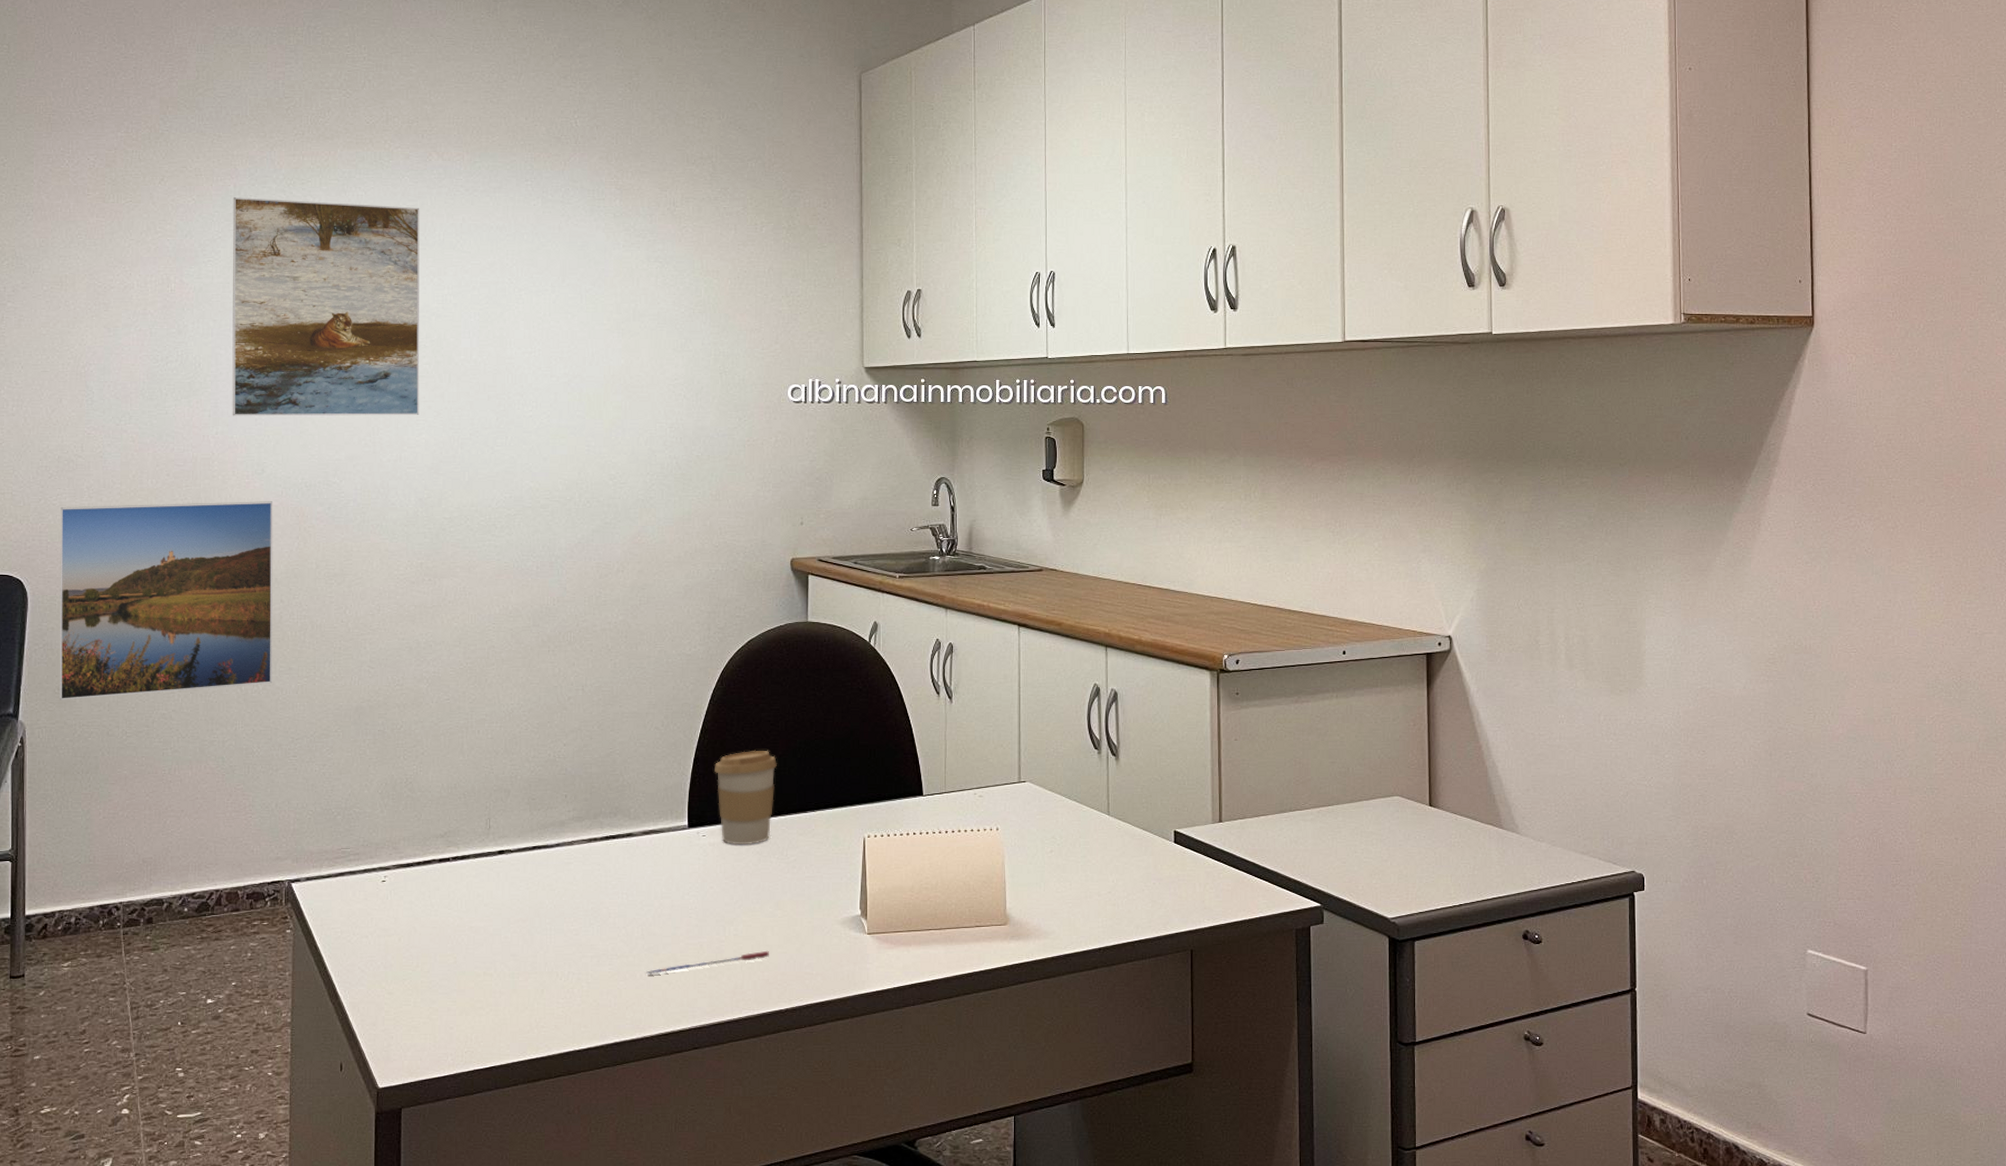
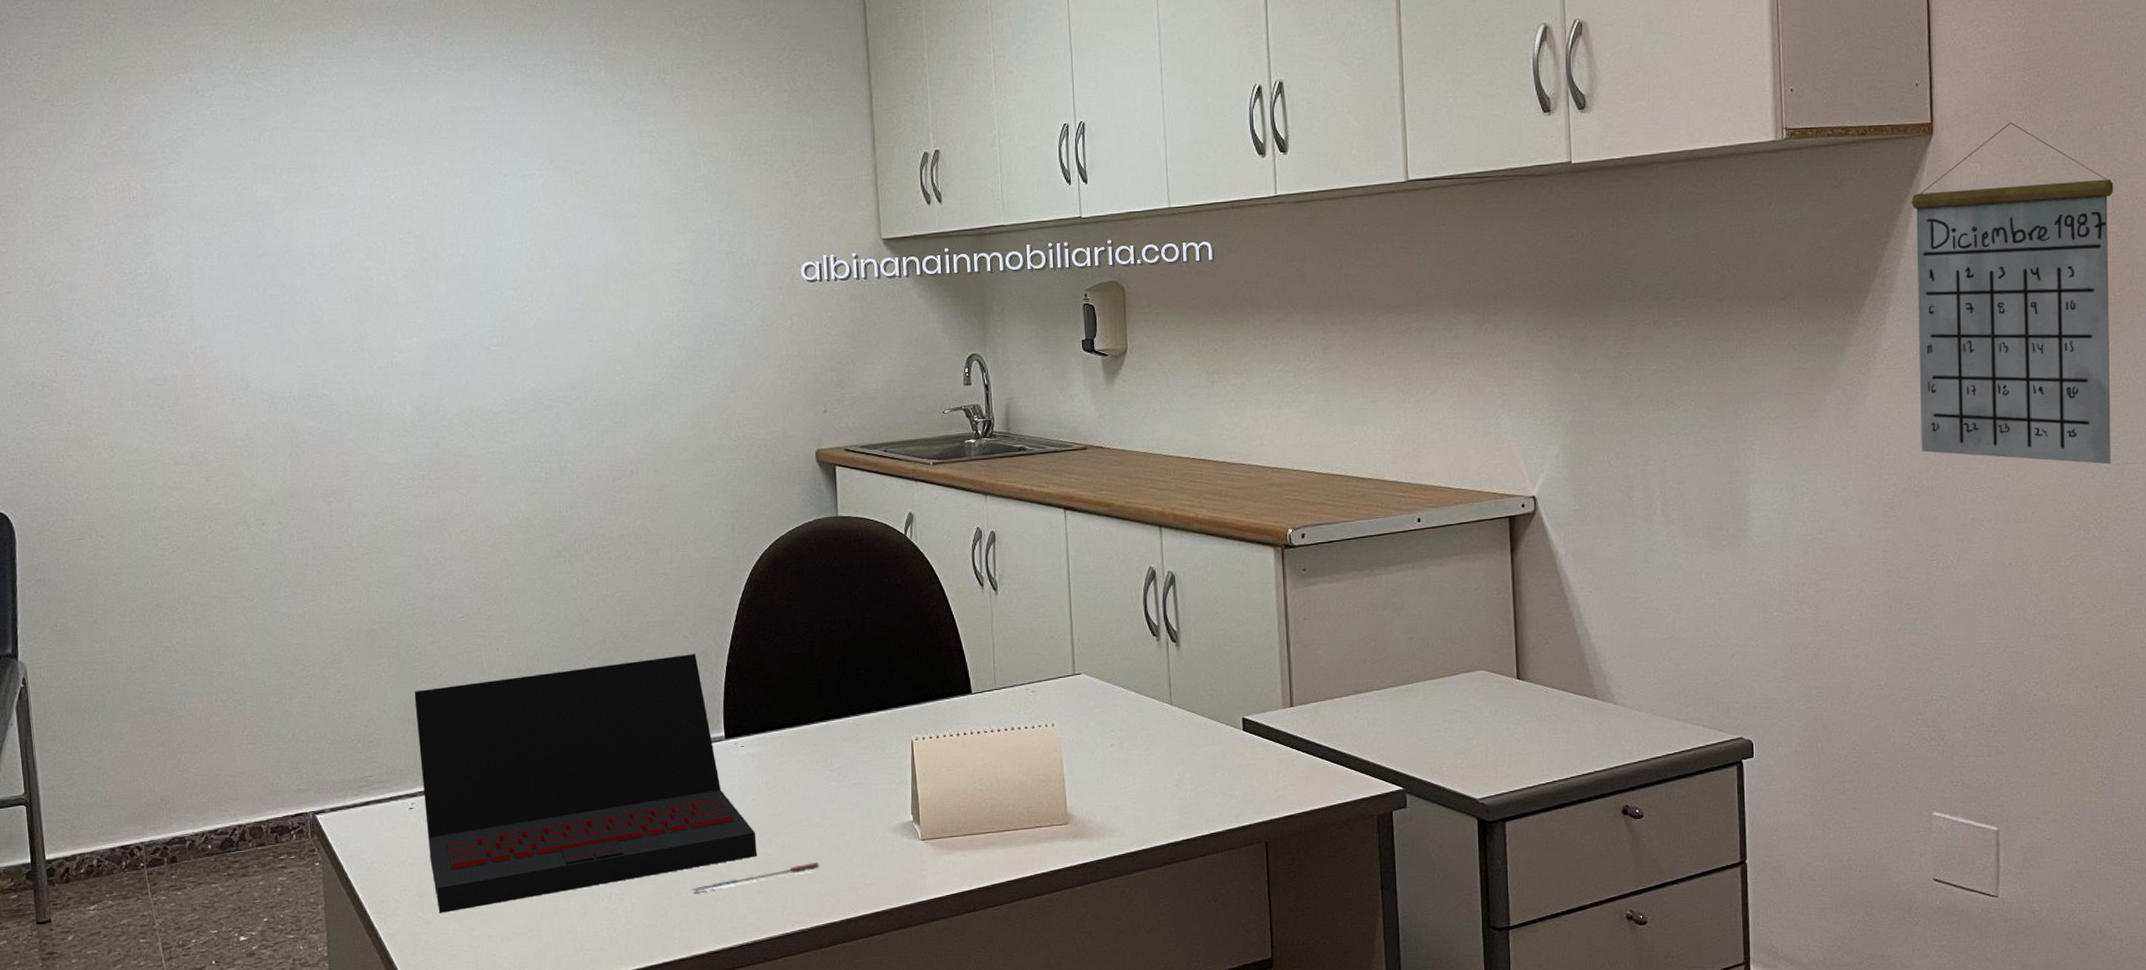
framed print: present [59,501,273,700] -> none [39,418,277,638]
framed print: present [232,197,420,416] -> none [189,91,408,329]
laptop: none [395,745,711,985] -> present [414,654,758,913]
coffee cup: present [715,750,777,845] -> none [749,653,815,755]
calendar: none [1794,319,1973,633] -> present [1911,122,2114,465]

